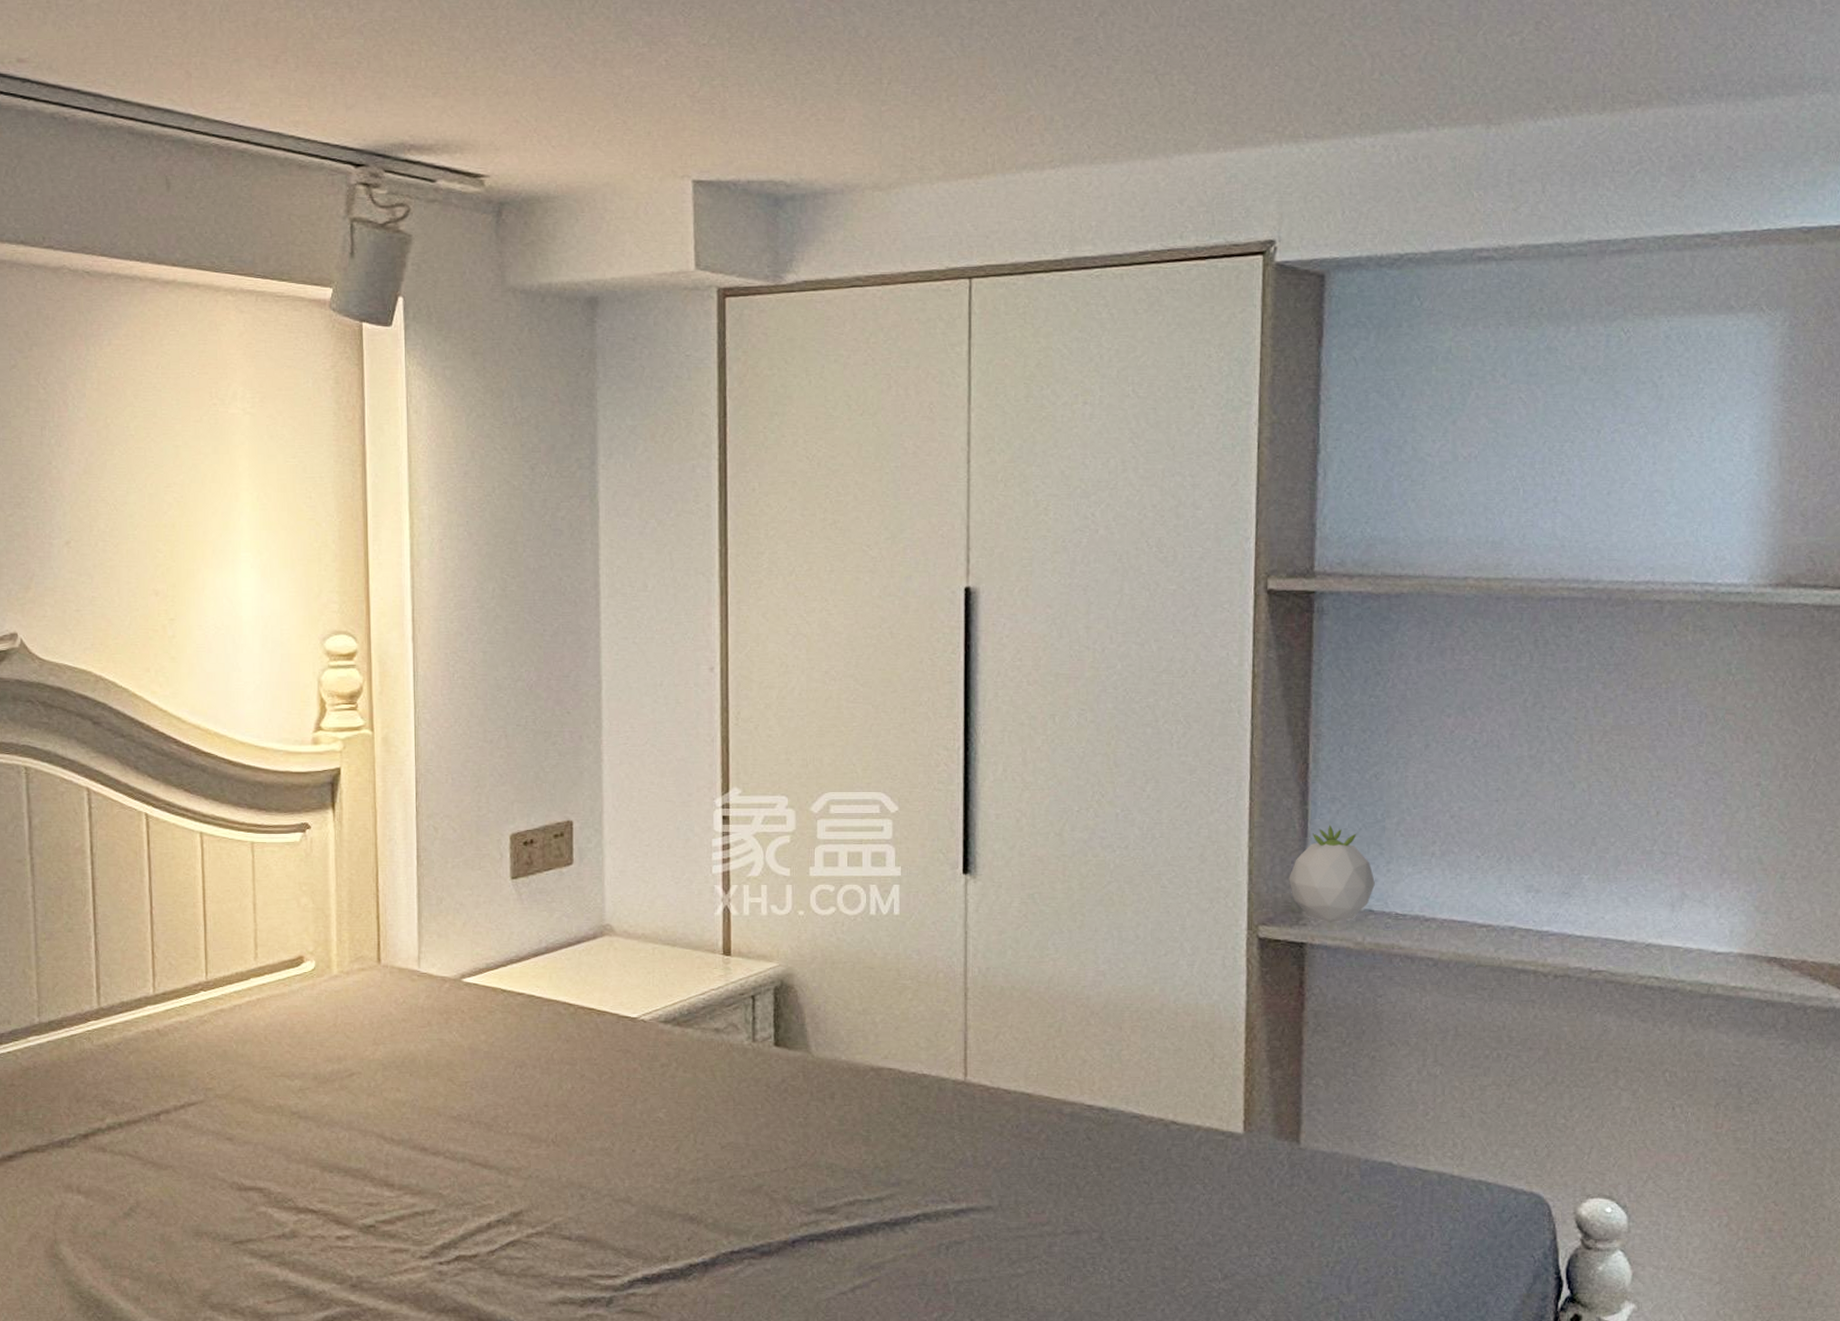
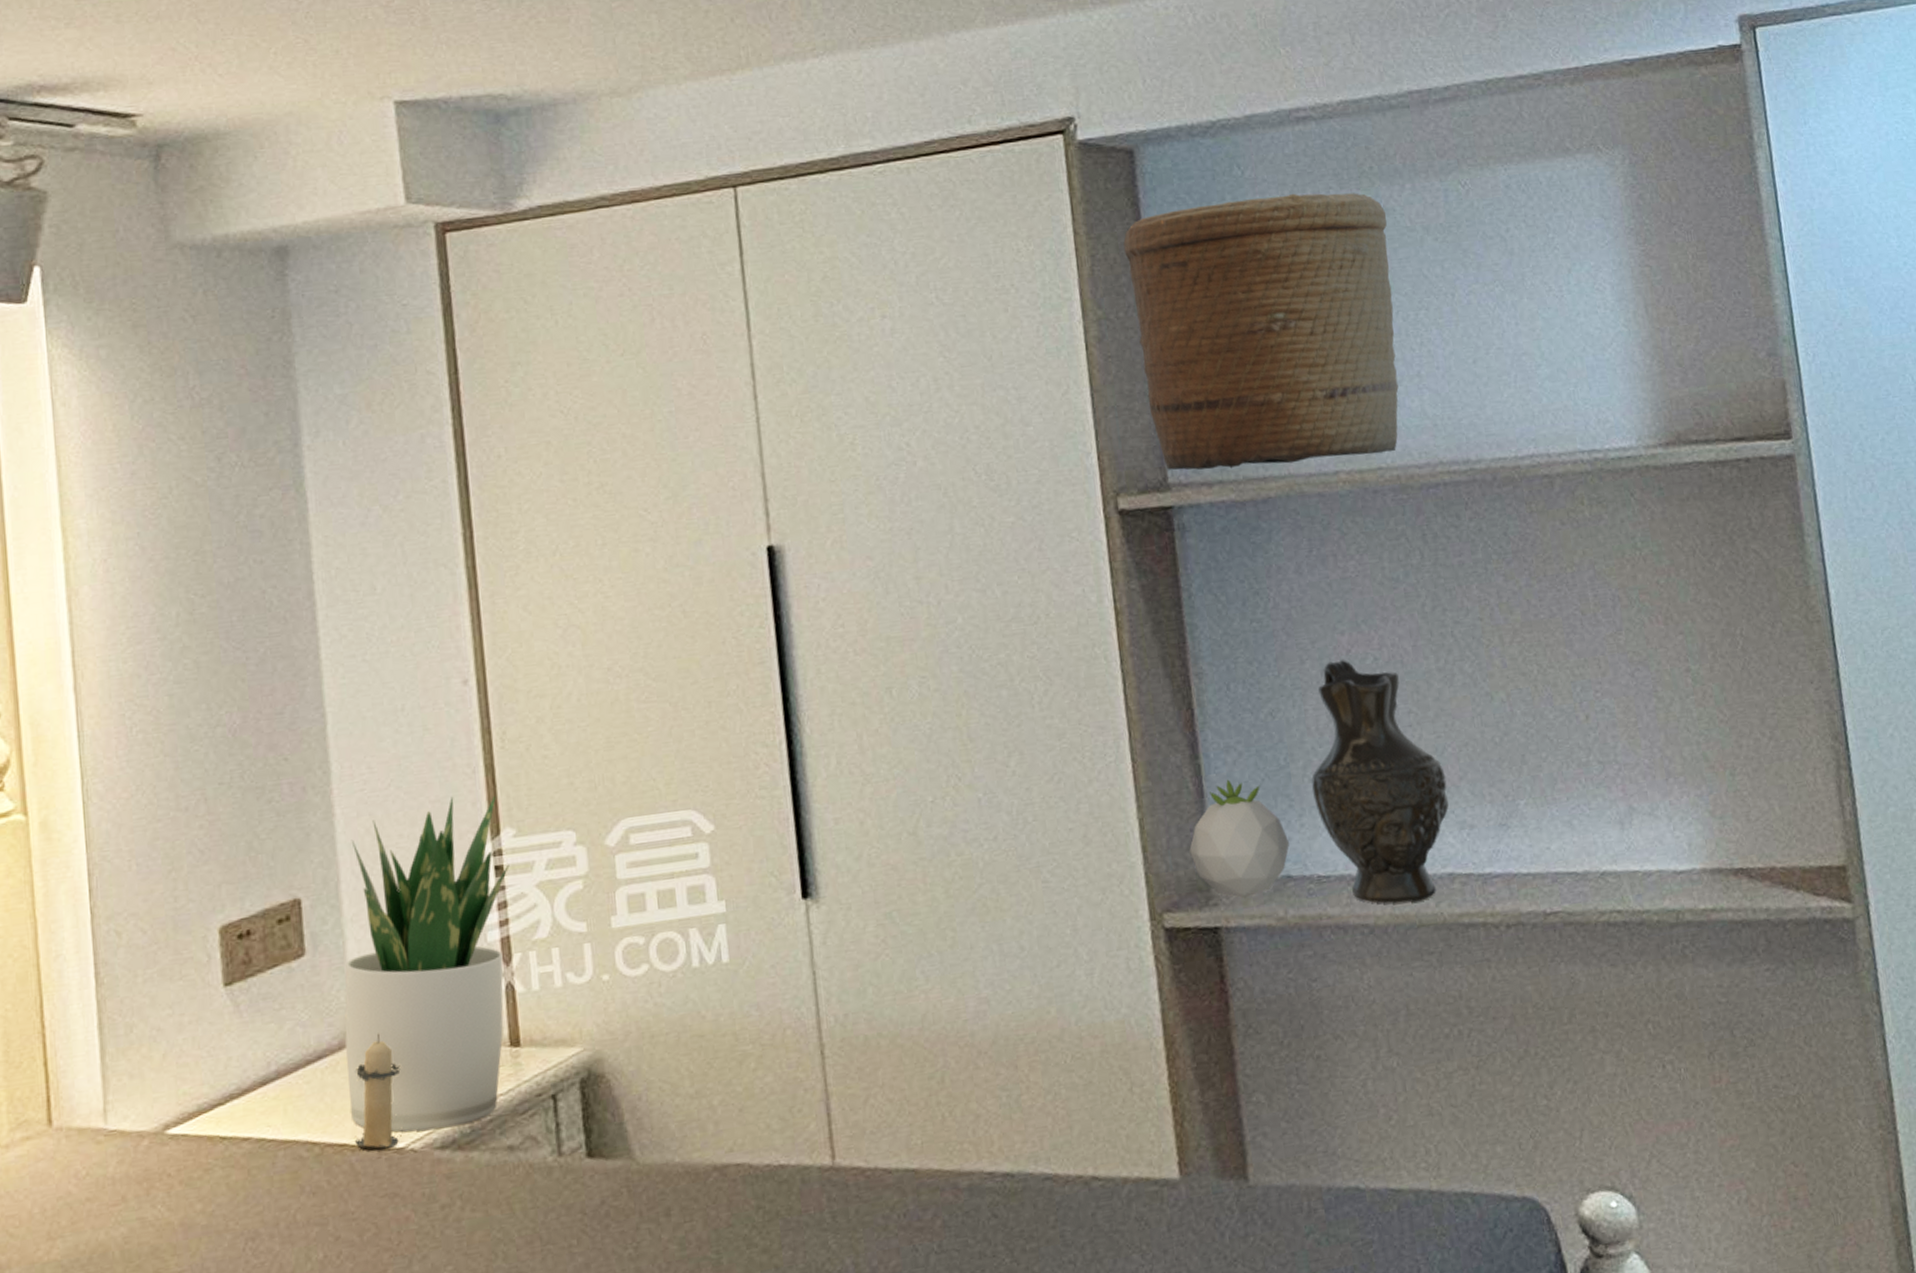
planter: none [598,758,734,1008] -> present [344,796,510,1132]
candle: none [601,930,640,1017] -> present [354,1033,402,1152]
woven basket: none [1304,326,1549,566] -> present [1123,193,1399,470]
decorative vase: none [1401,738,1521,945] -> present [1311,660,1449,904]

